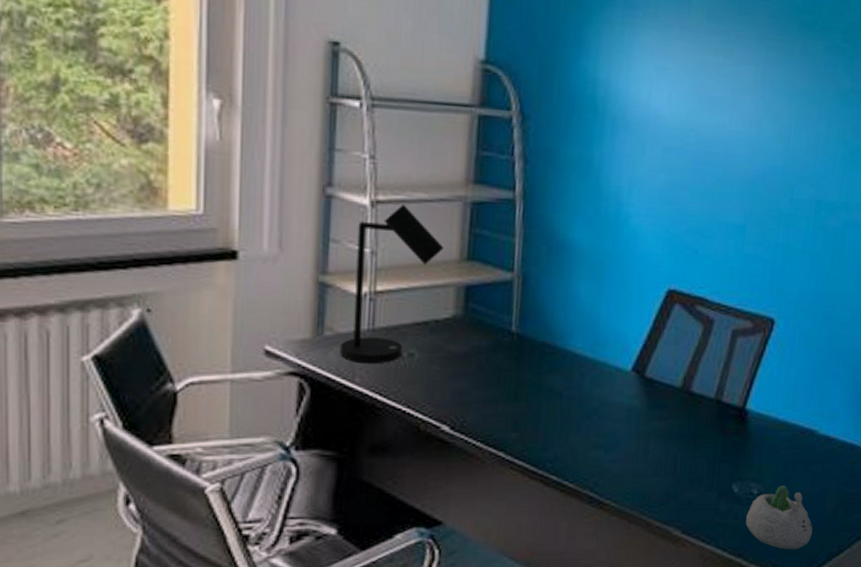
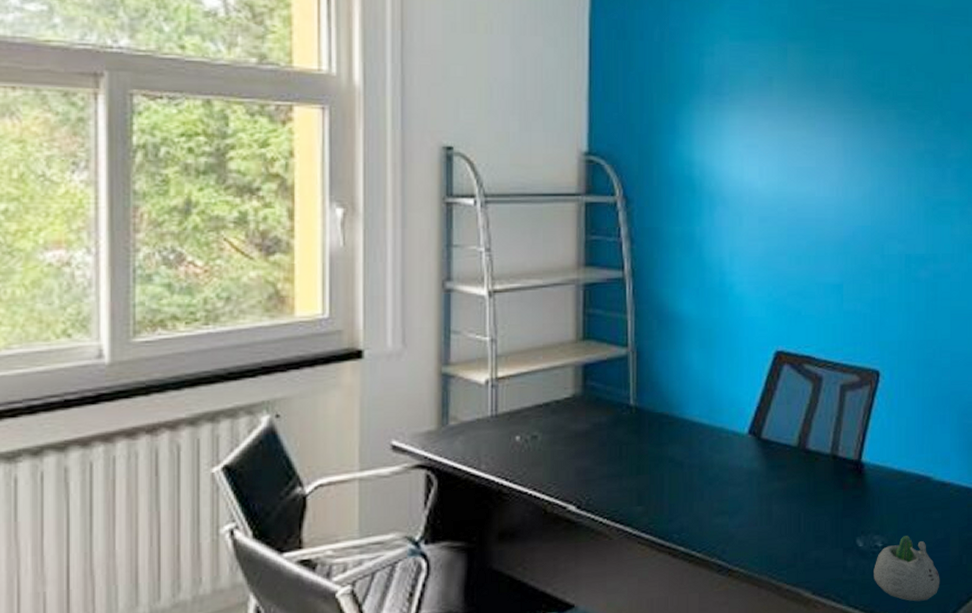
desk lamp: present [339,205,444,364] -> none [465,292,560,450]

